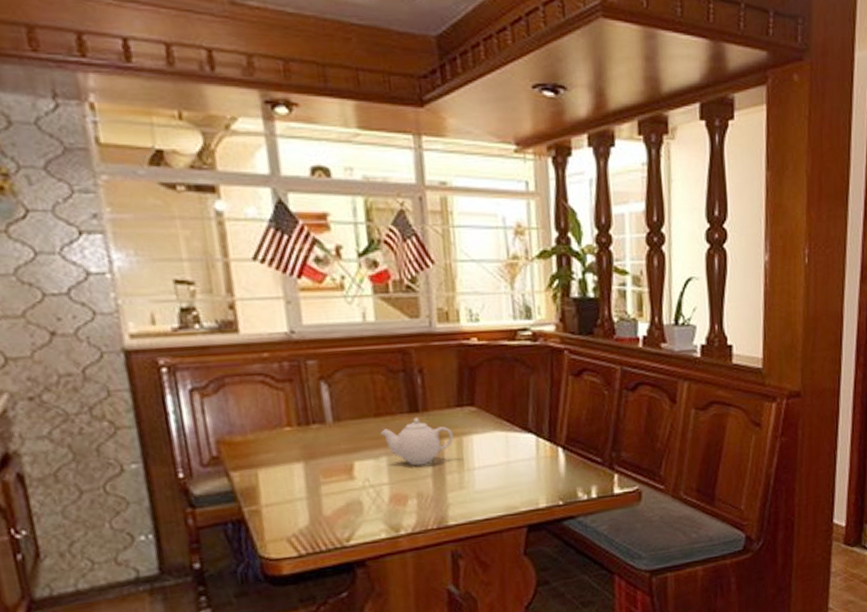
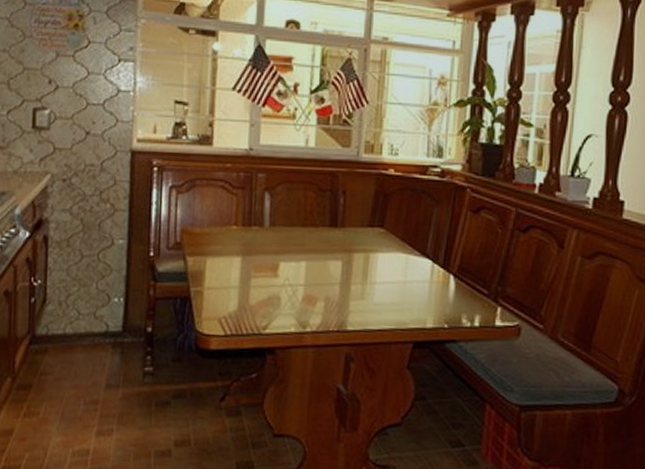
teapot: present [380,418,454,466] -> none [304,232,363,273]

